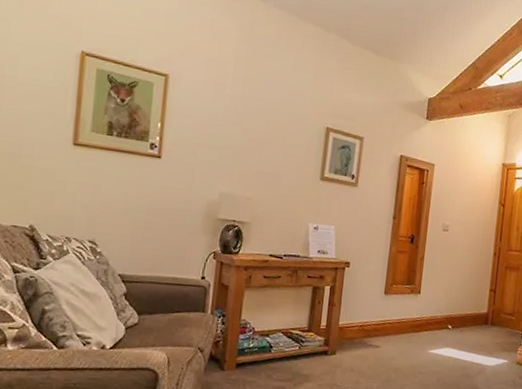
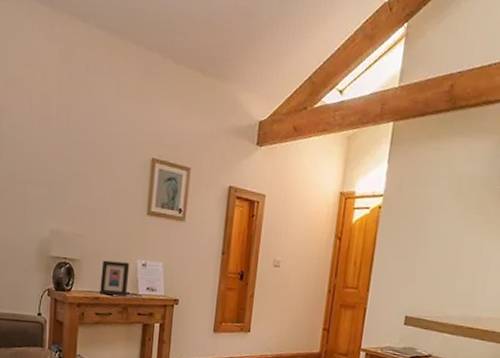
picture frame: none [269,223,301,260] -> present [100,260,130,297]

